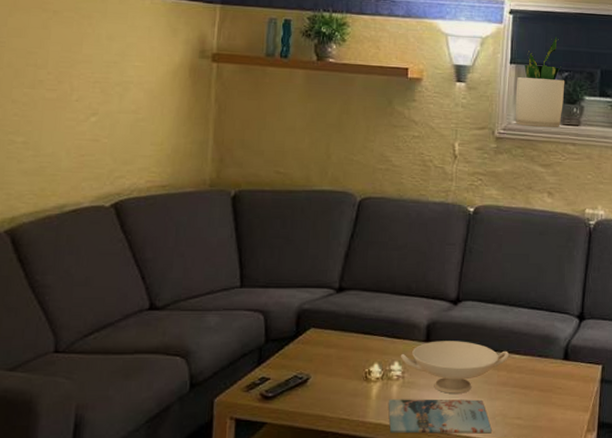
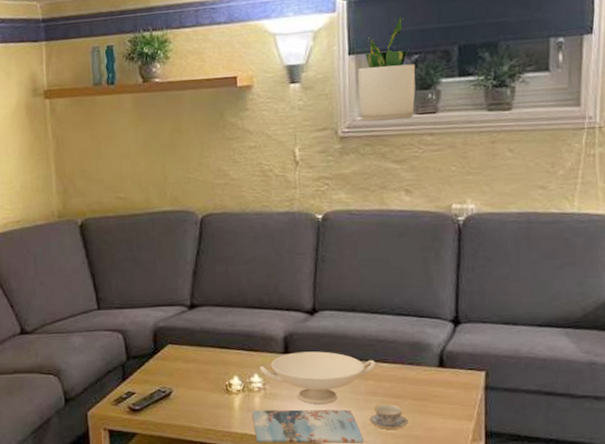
teacup: none [498,394,533,420] -> present [369,403,408,429]

